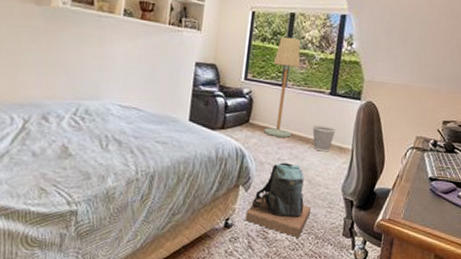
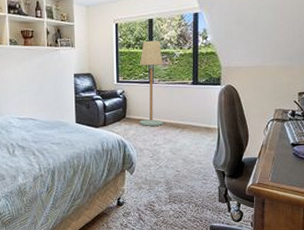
backpack: present [245,162,311,239] -> none [134,147,188,208]
wastebasket: present [312,125,336,152] -> none [180,111,202,134]

